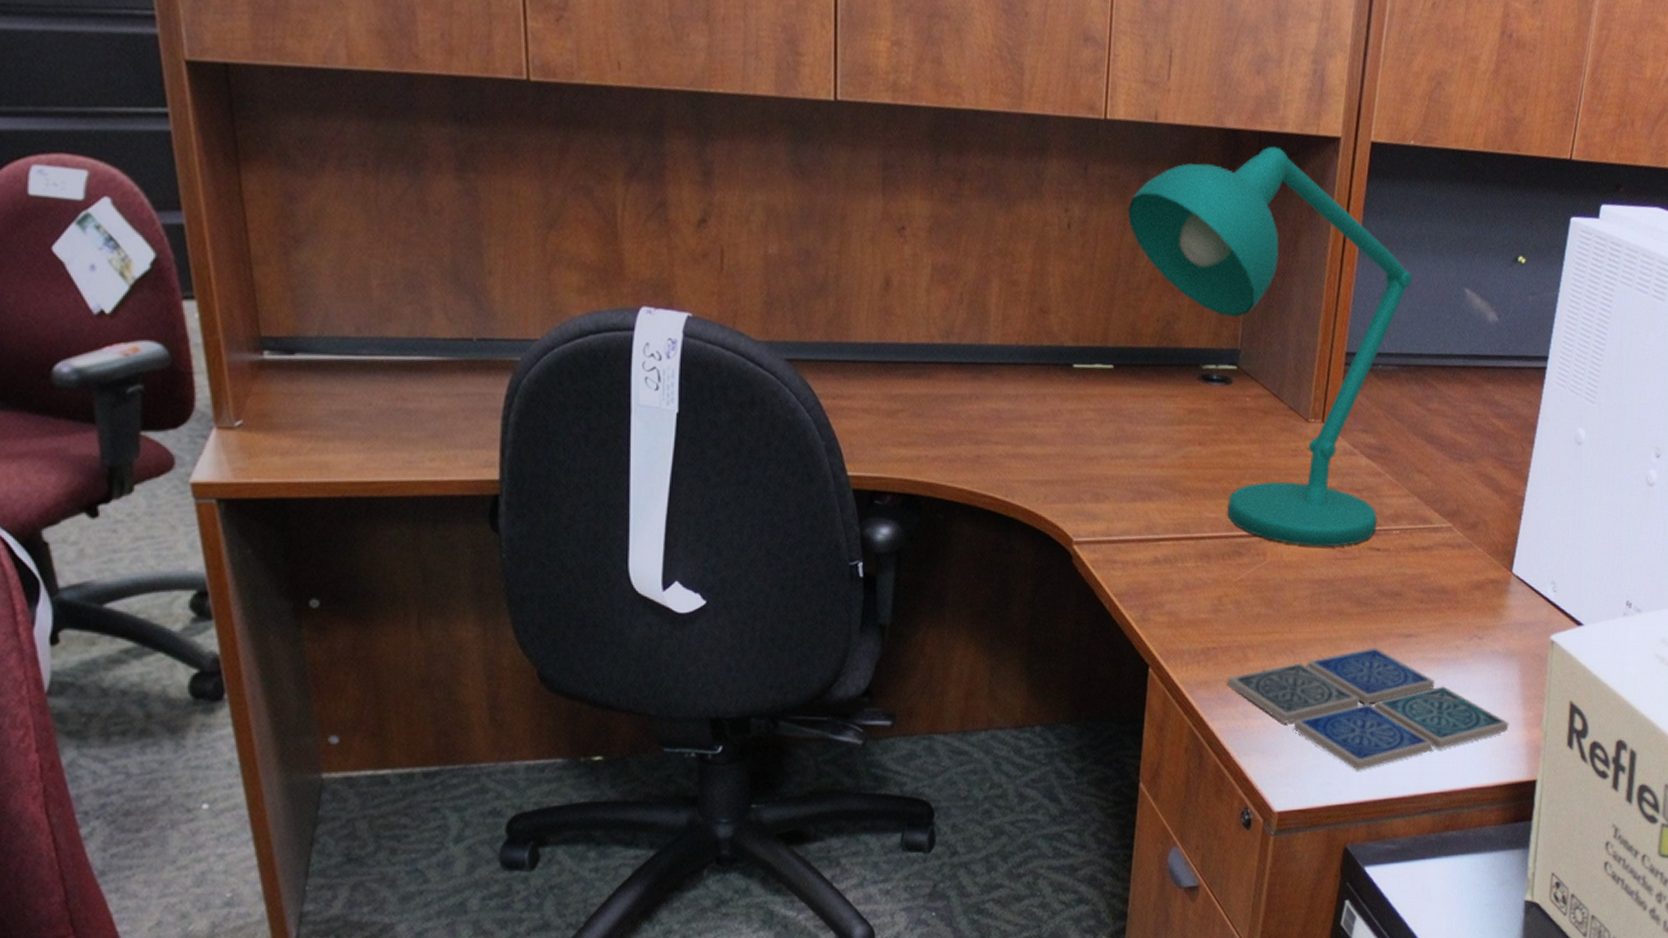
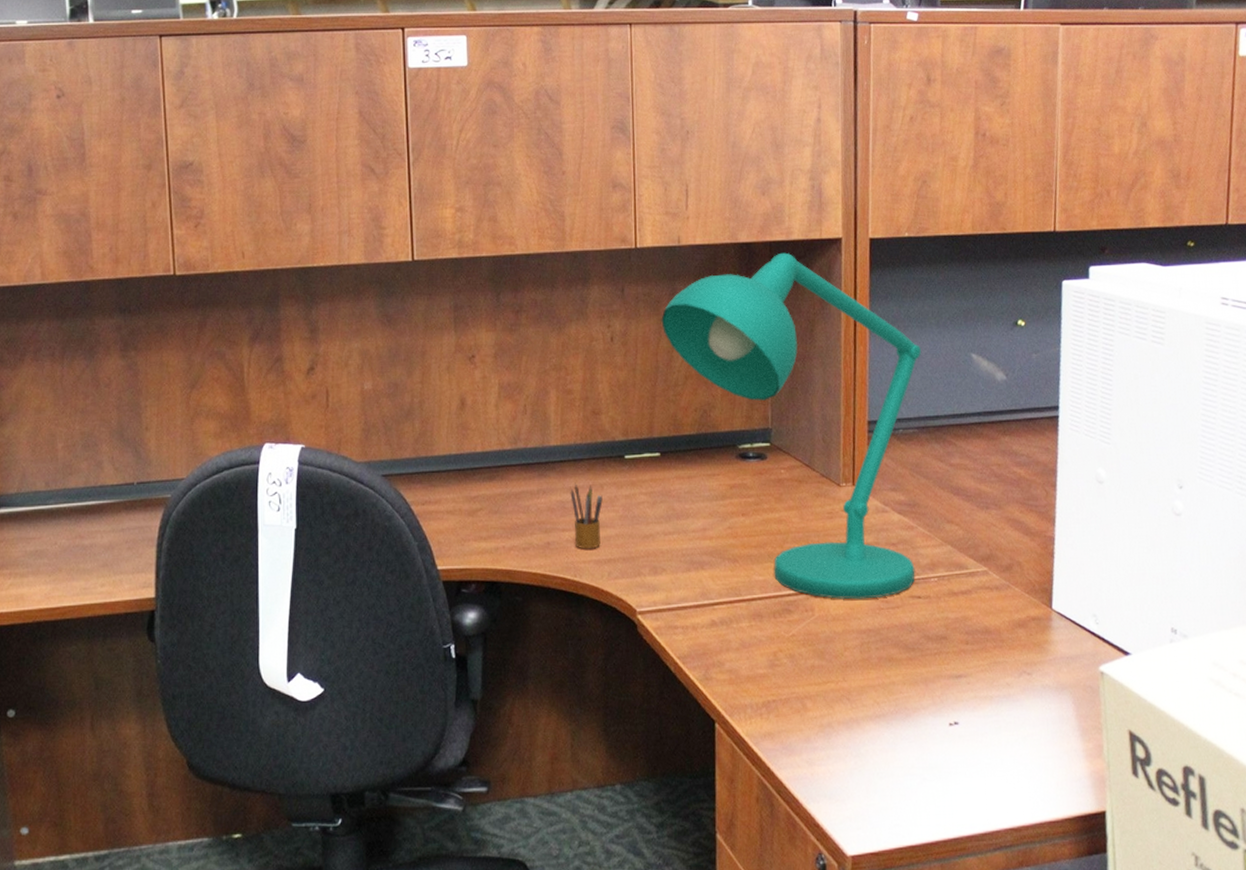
pencil box: none [1007,389,1044,468] -> present [570,482,603,549]
drink coaster: present [1226,647,1509,771] -> none [789,690,1070,812]

